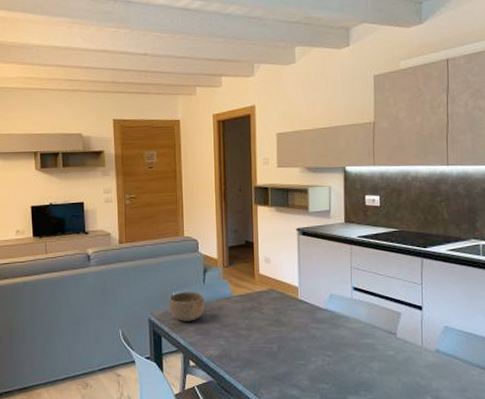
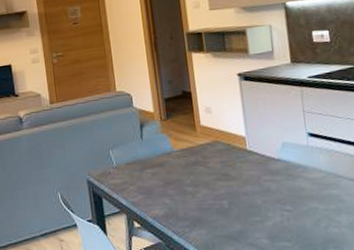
bowl: present [168,292,205,322] -> none [106,149,146,181]

